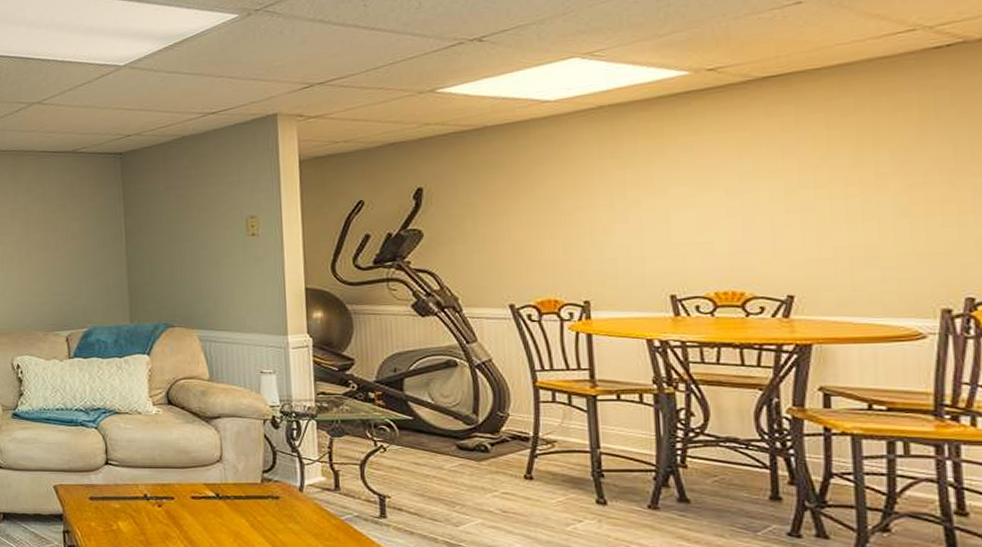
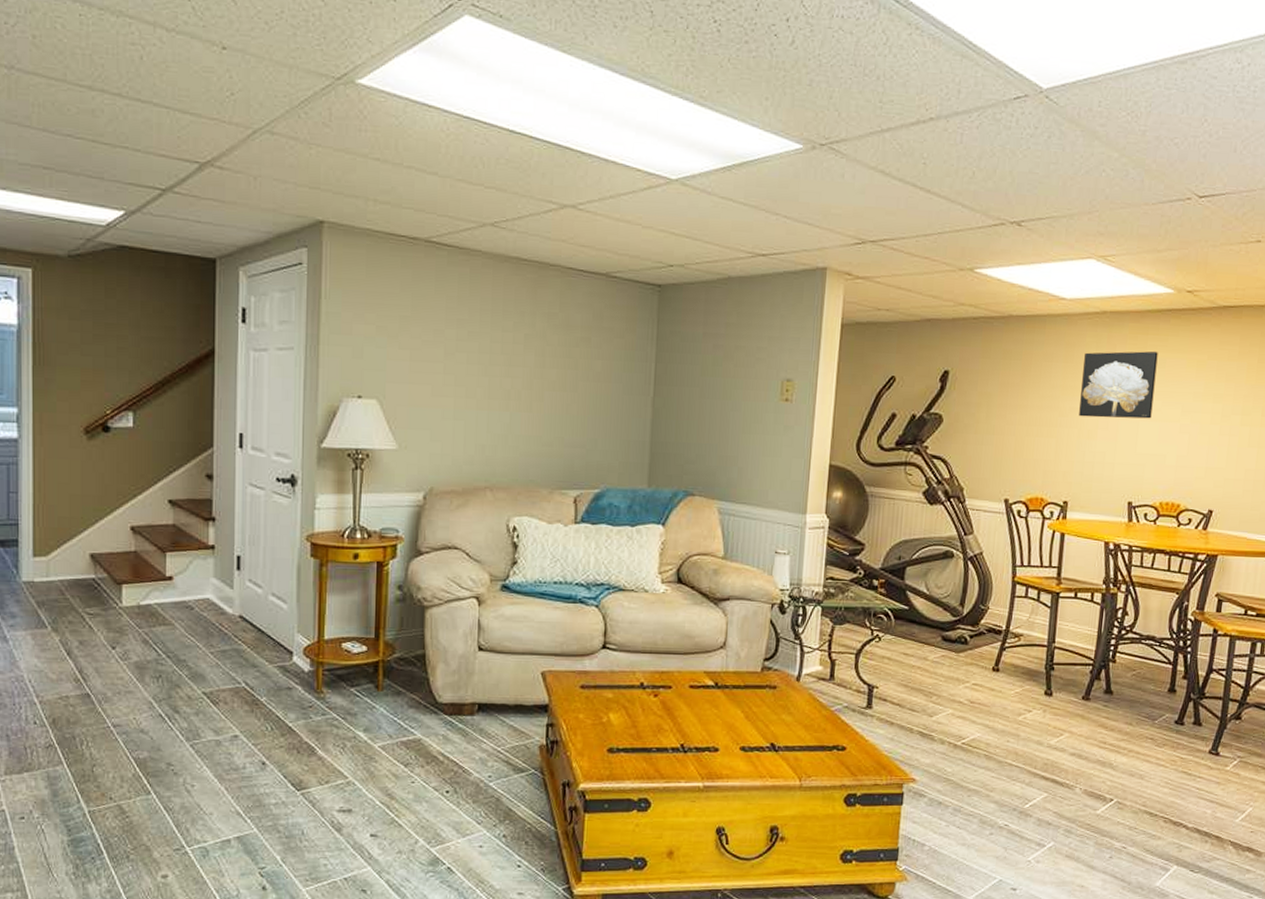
wall art: none [584,136,685,214] -> present [1079,351,1158,419]

